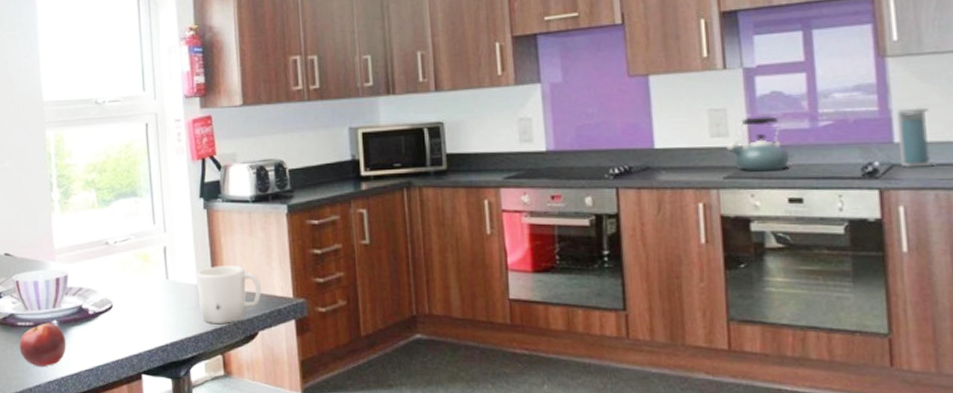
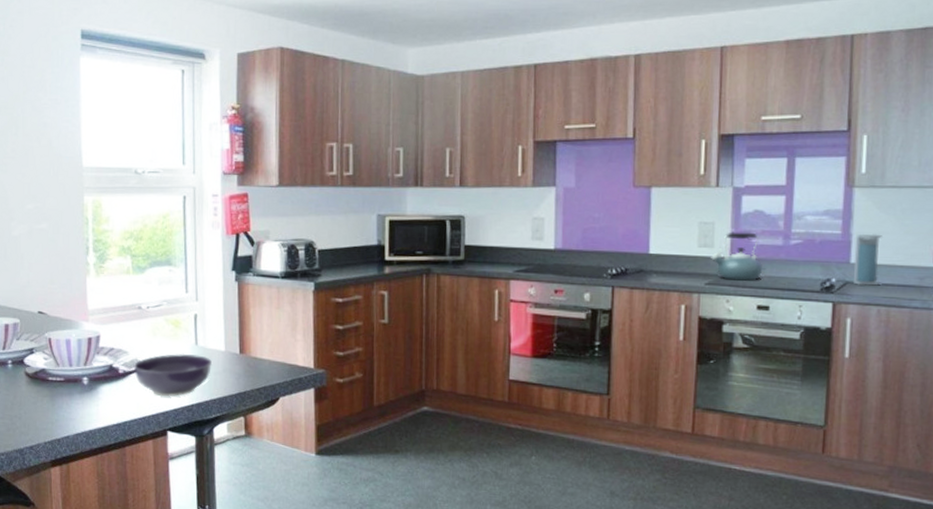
fruit: present [19,323,67,367] -> none [50,379,96,420]
bowl: none [104,289,186,337] -> present [134,353,213,397]
mug: present [196,266,261,323] -> none [224,335,285,388]

